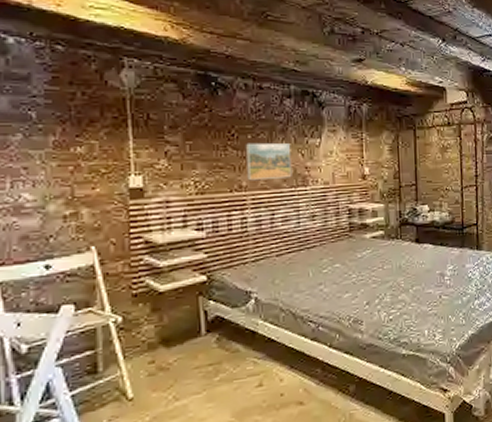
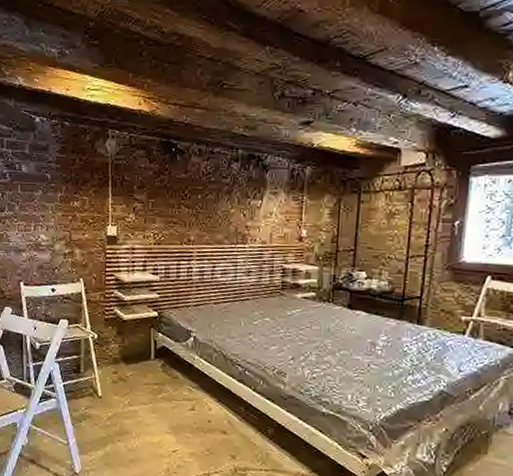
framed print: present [245,142,292,181] -> none [195,202,234,236]

